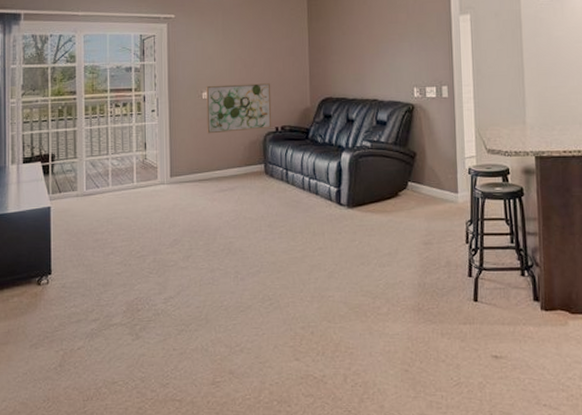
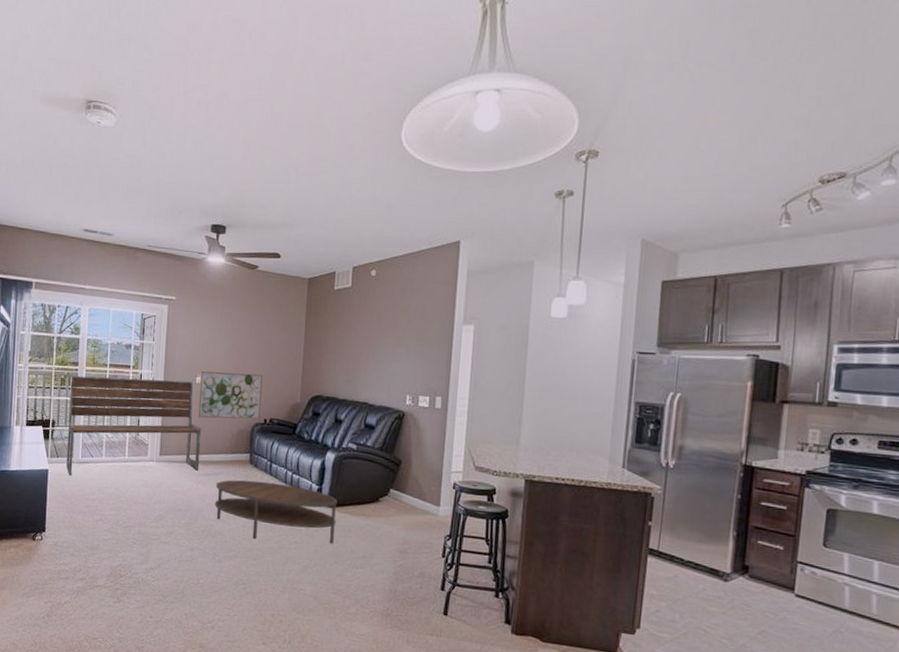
bench: none [69,98,213,211] -> present [66,375,202,476]
coffee table: none [232,190,358,250] -> present [214,480,338,544]

